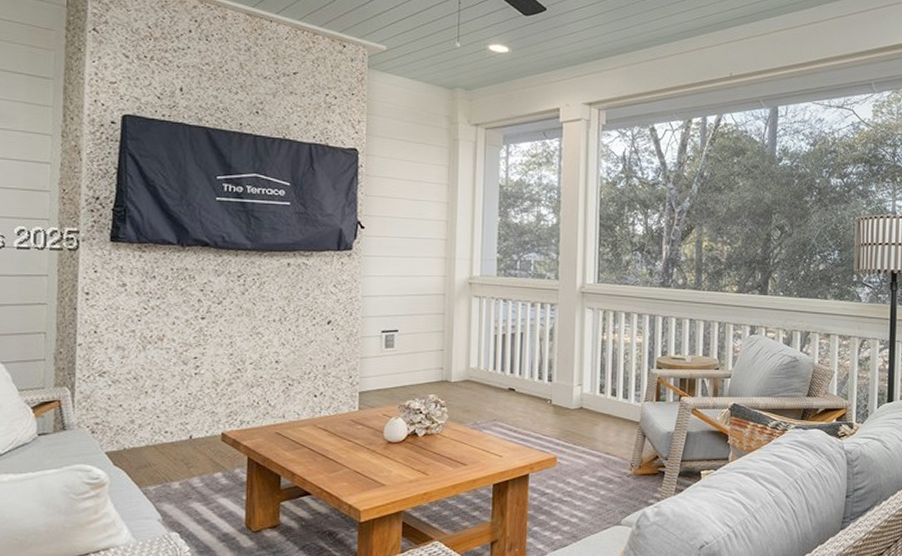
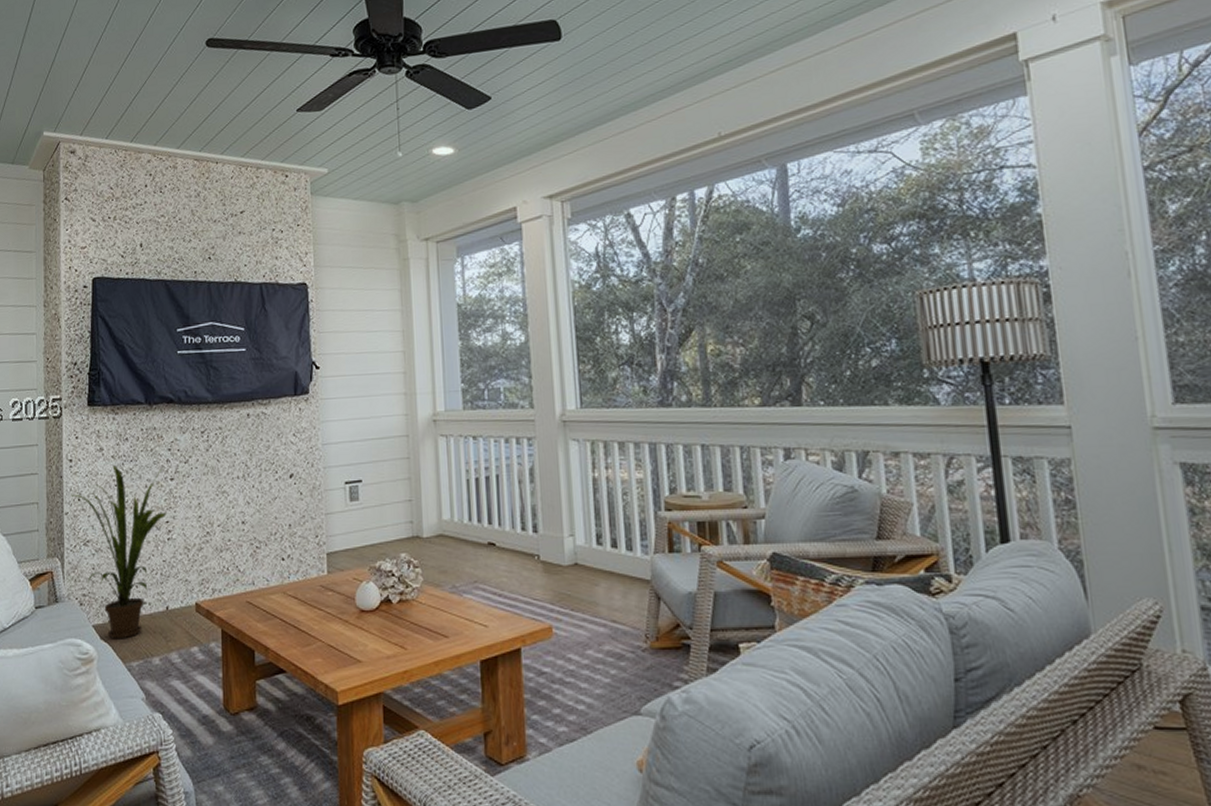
house plant: none [86,300,197,465] -> present [71,464,168,639]

